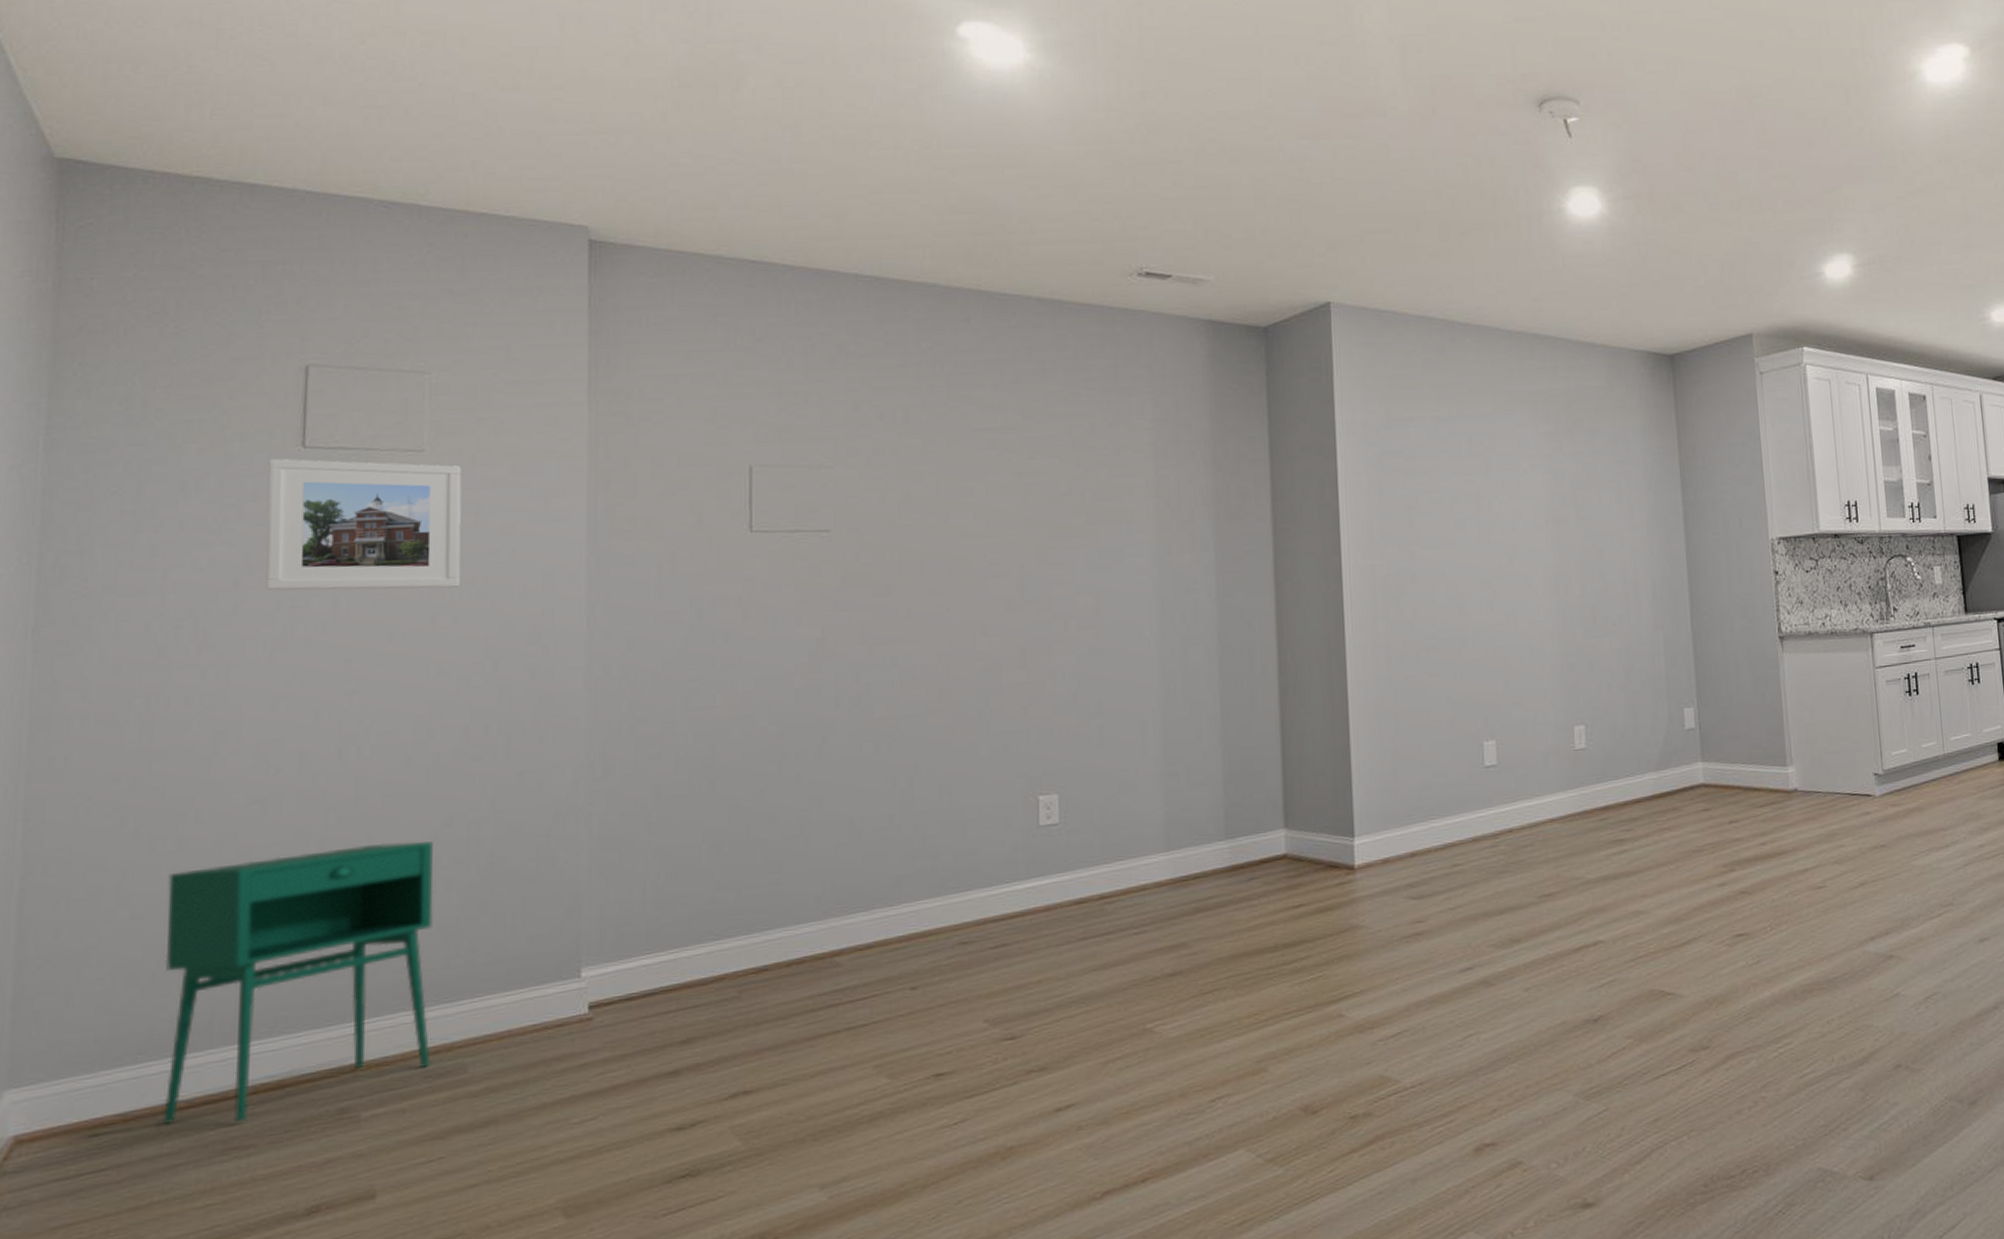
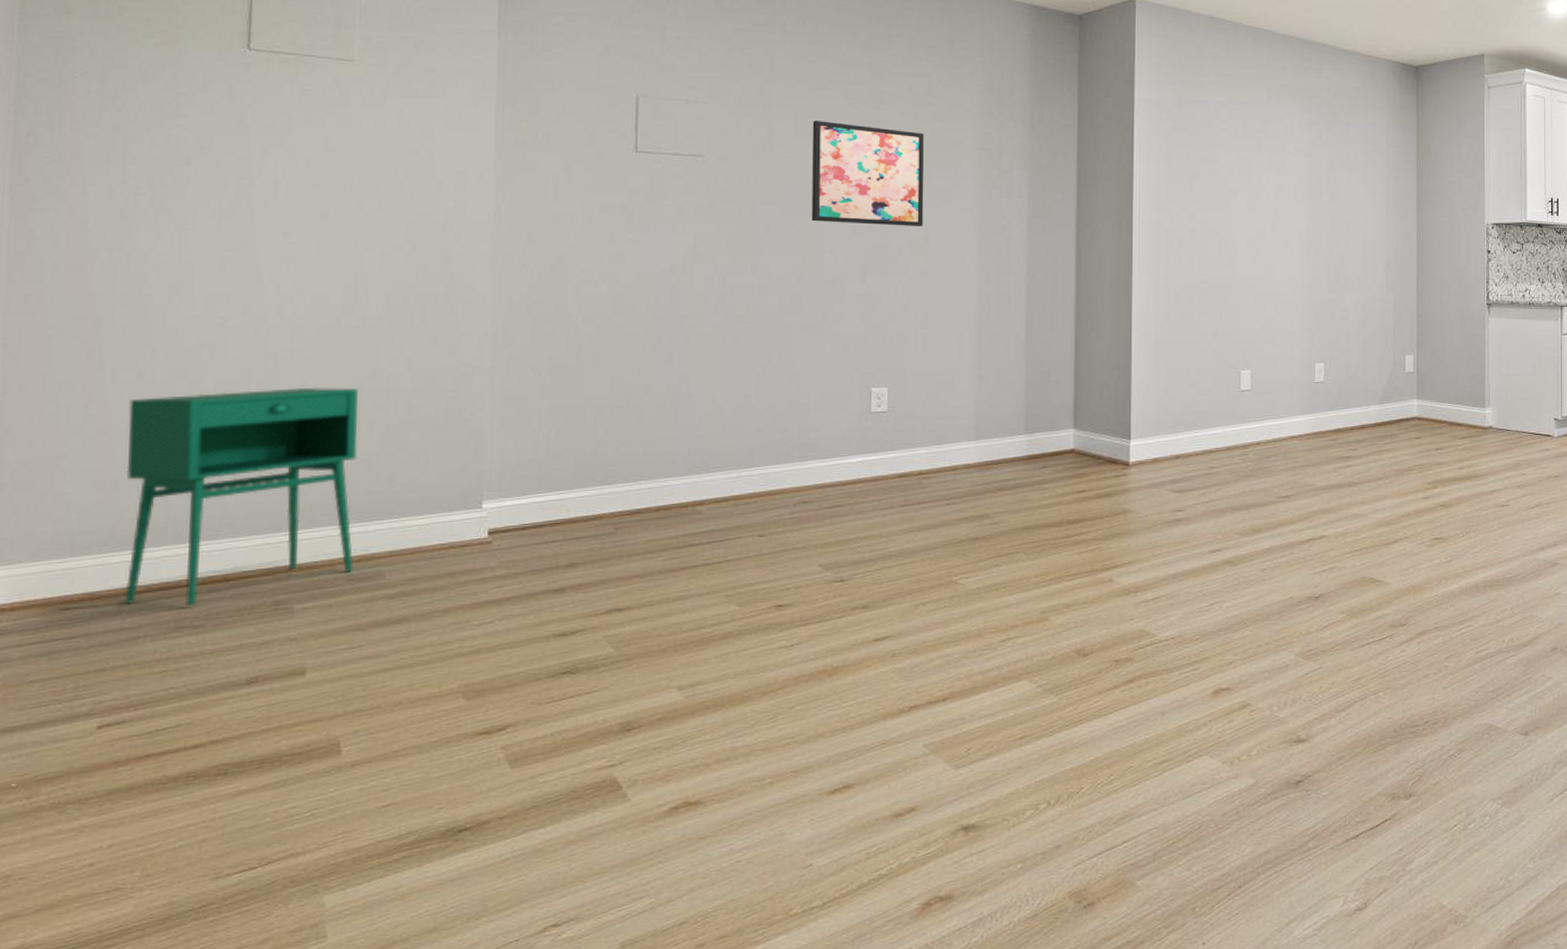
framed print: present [265,458,462,591] -> none [214,56,387,179]
wall art: none [956,477,1092,599] -> present [811,121,924,226]

